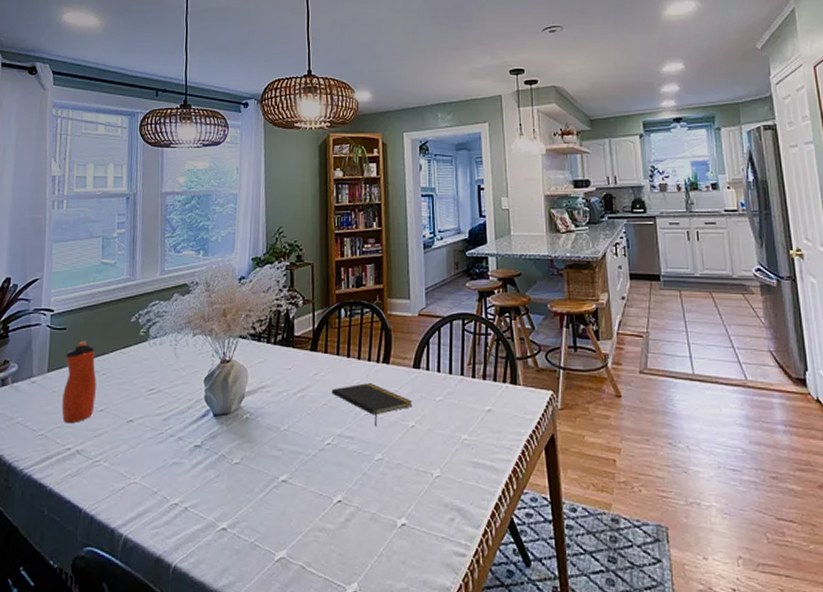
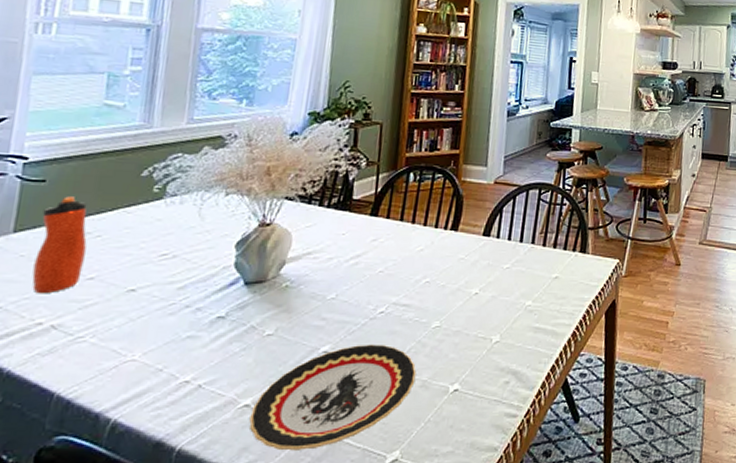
plate: none [227,474,365,576] -> present [249,344,416,451]
notepad: present [331,382,413,427] -> none [390,249,479,295]

